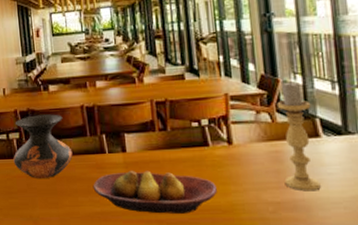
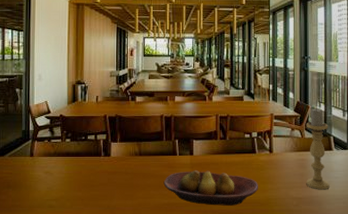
vase: present [13,114,73,180] -> none [98,120,150,175]

